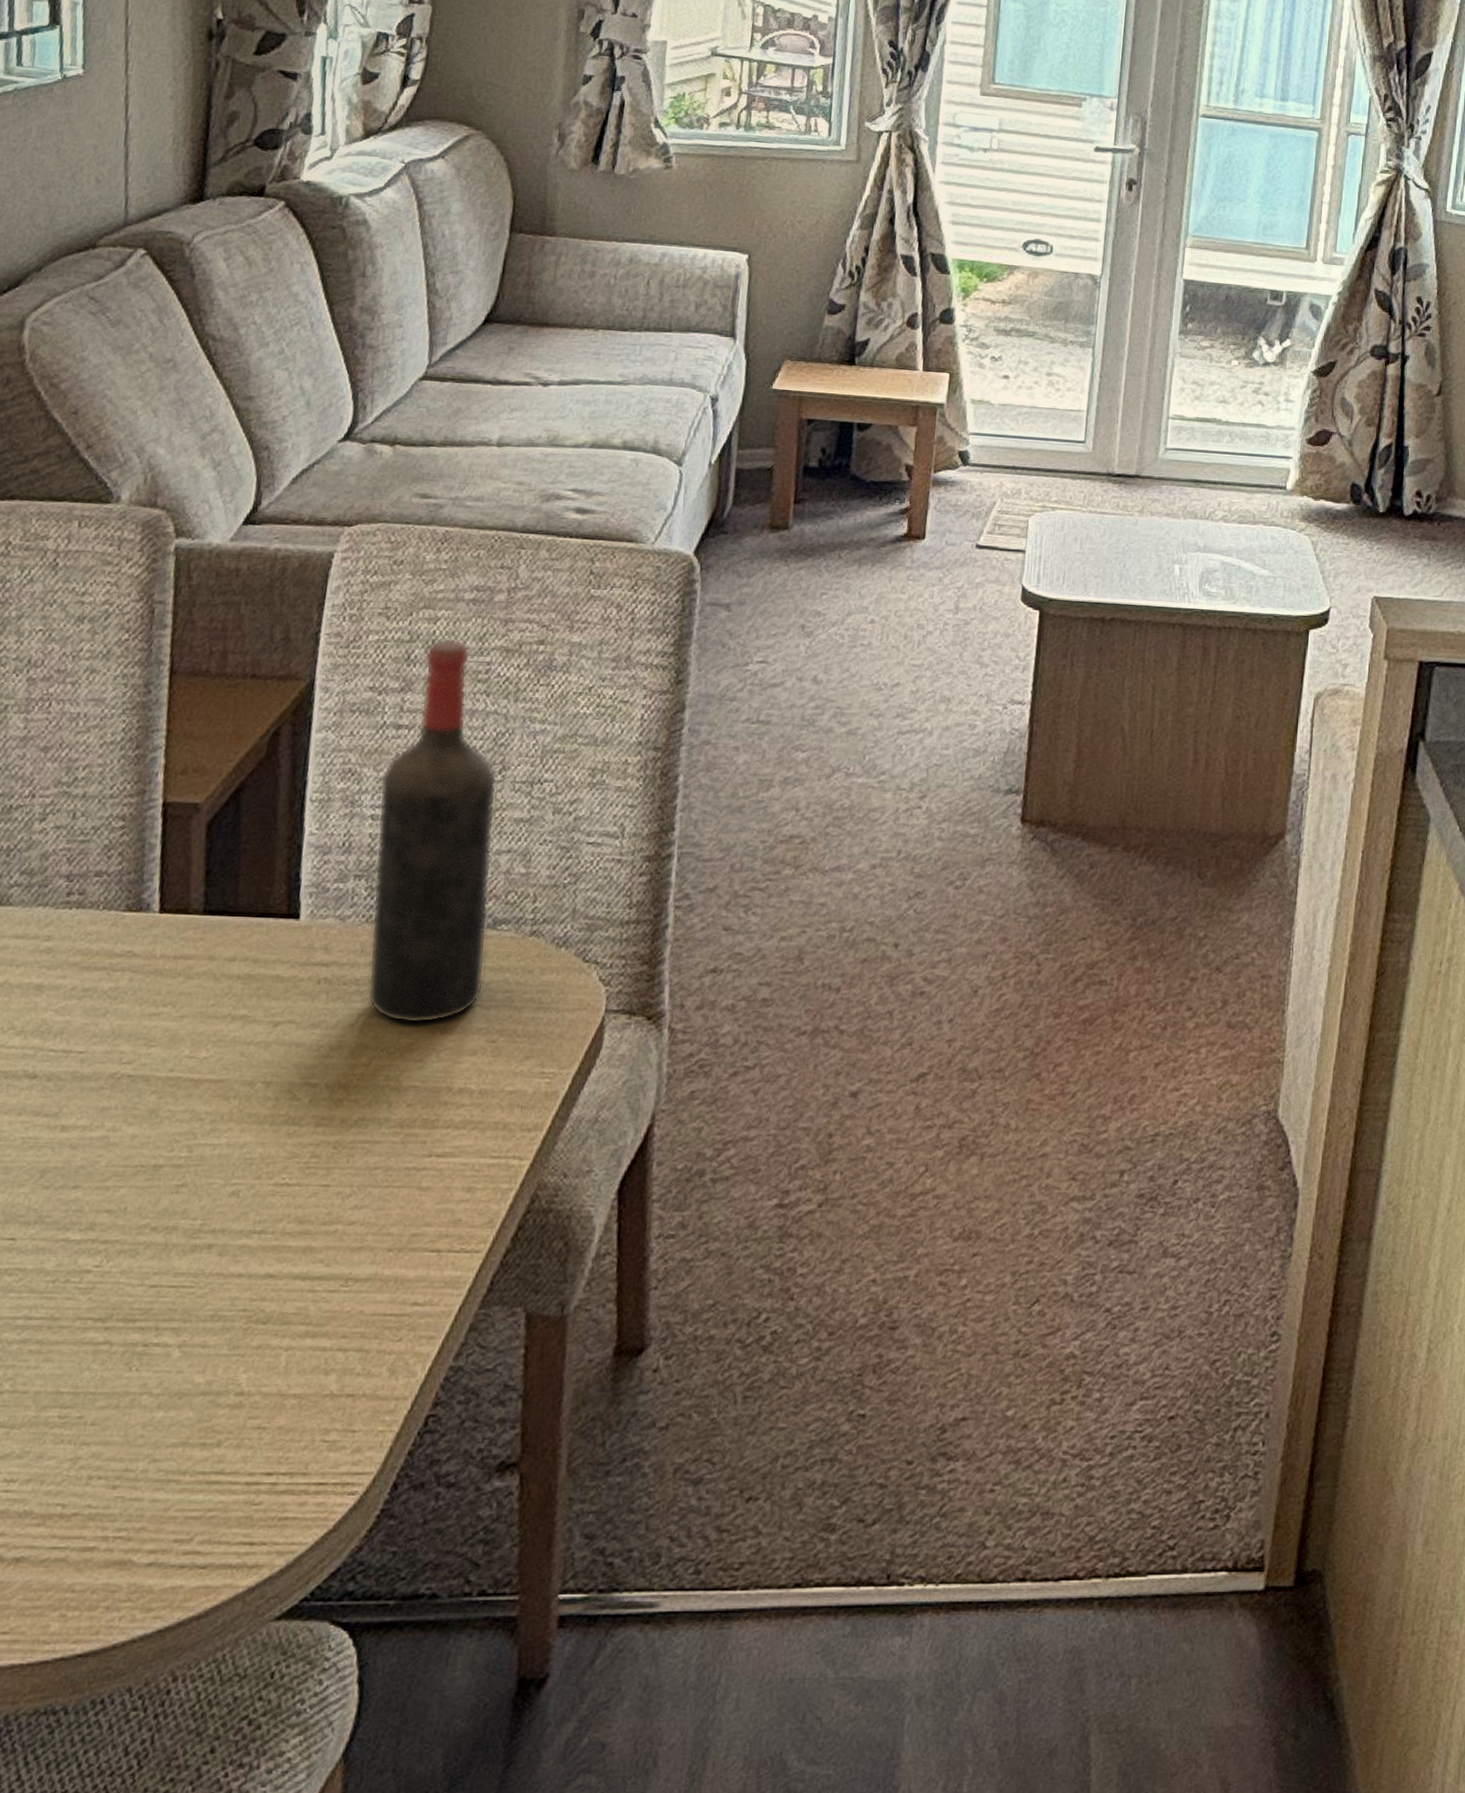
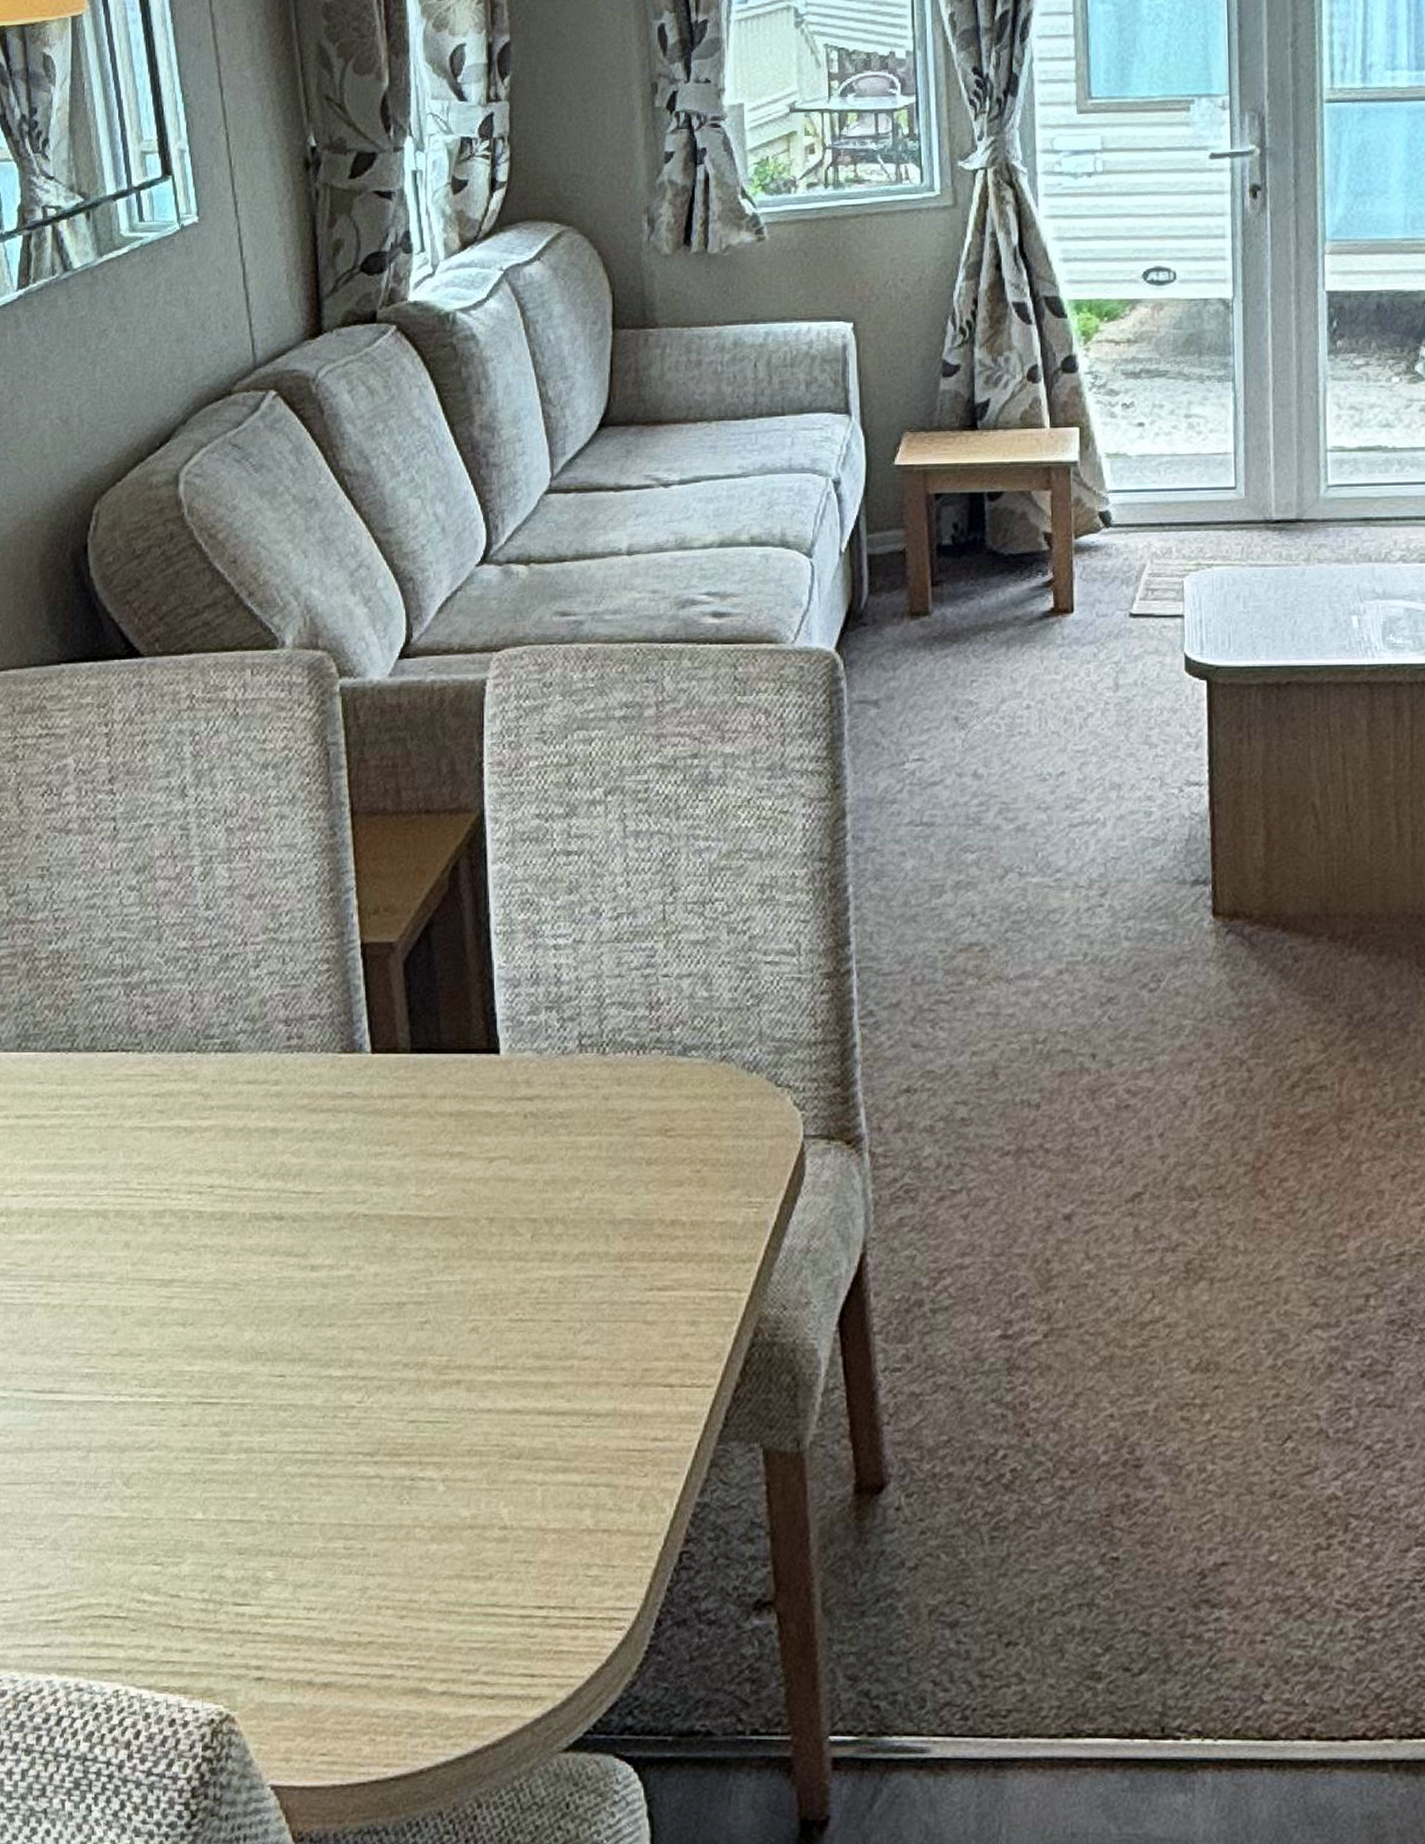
wine bottle: present [367,638,498,1024] -> none [558,758,682,1156]

